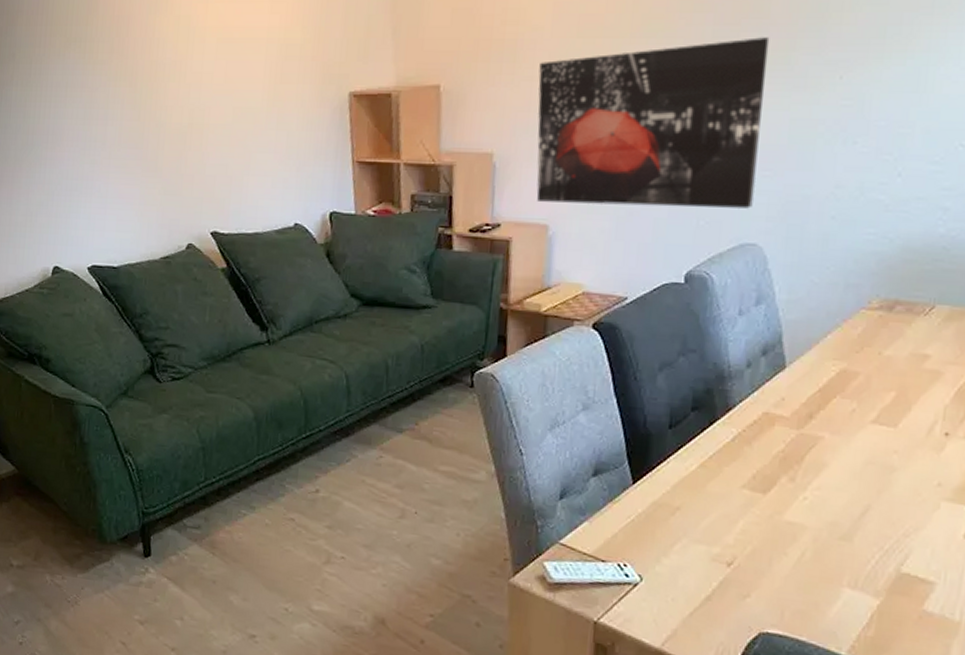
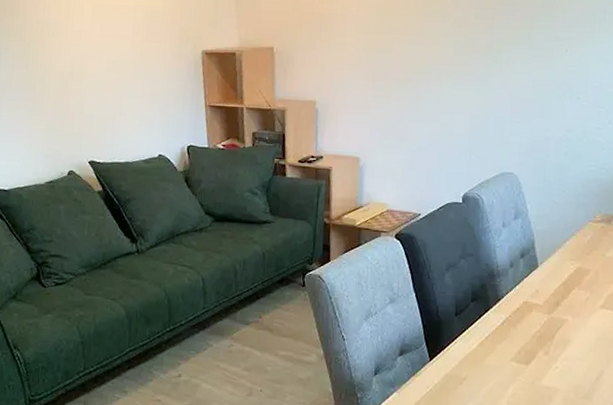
wall art: present [536,37,770,209] -> none [349,19,516,146]

